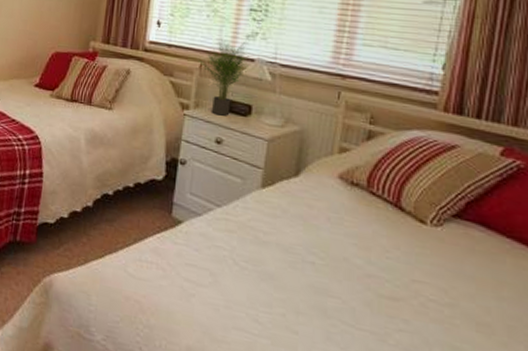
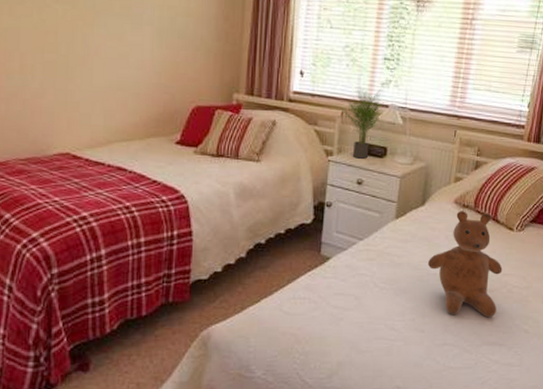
teddy bear: none [302,189,411,336] -> present [427,211,503,318]

